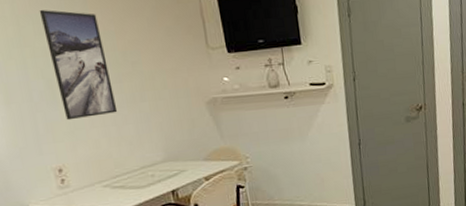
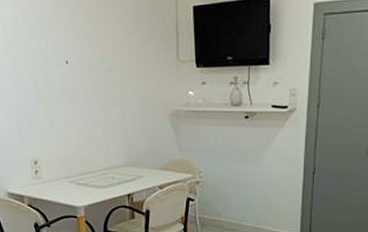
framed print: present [39,10,118,121] -> none [34,14,90,118]

